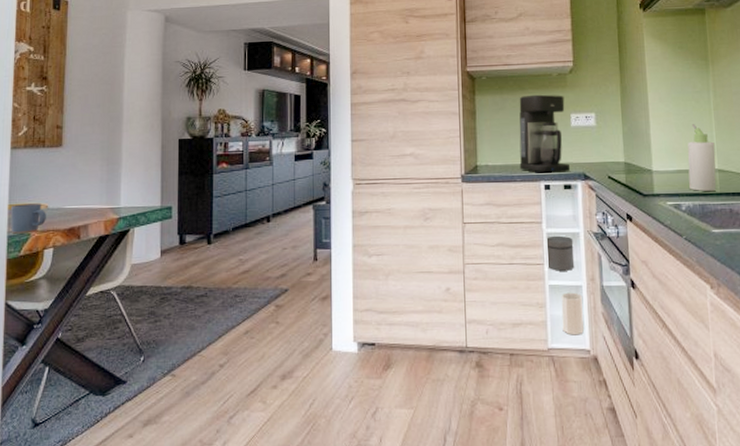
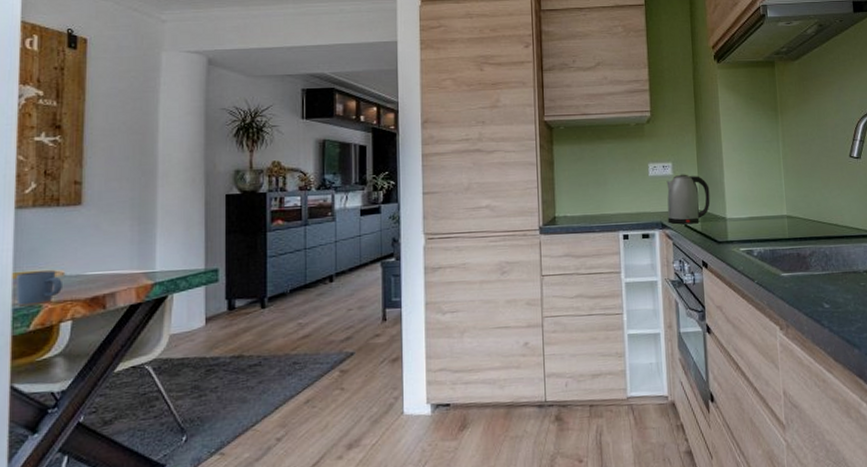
coffee maker: present [519,94,570,173] -> none [597,144,648,223]
jar: present [545,235,575,271] -> none [624,284,653,320]
cup: present [561,292,584,336] -> none [639,340,662,383]
kettle: none [589,125,636,176] -> present [666,174,711,225]
bottle: present [687,124,717,192] -> none [759,172,786,238]

